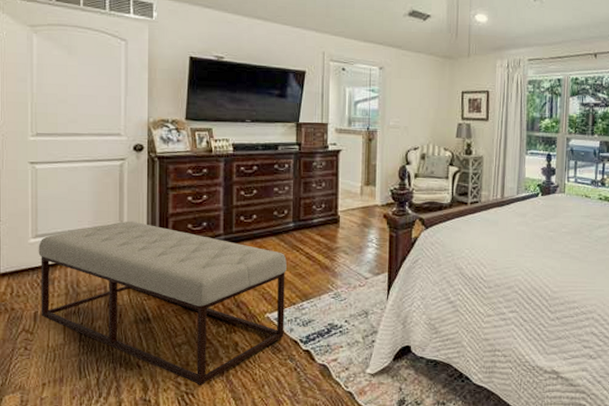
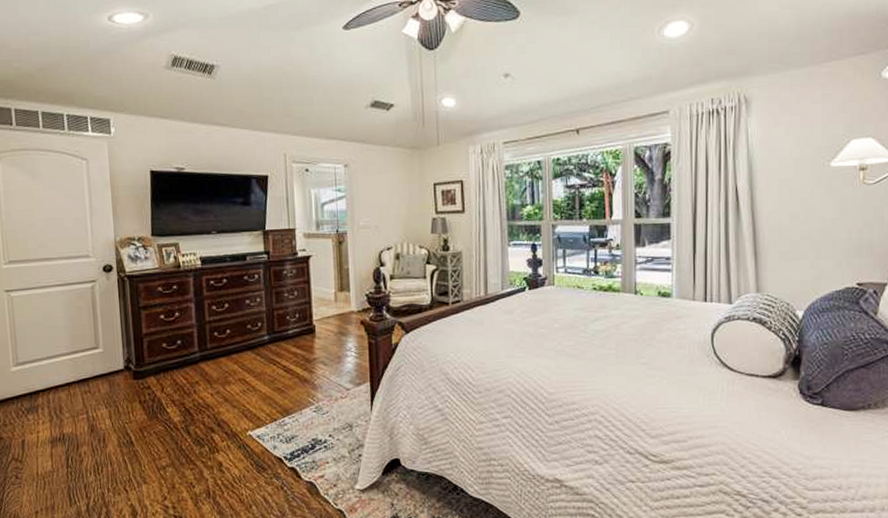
bench: present [38,221,287,386] -> none [20,343,268,509]

